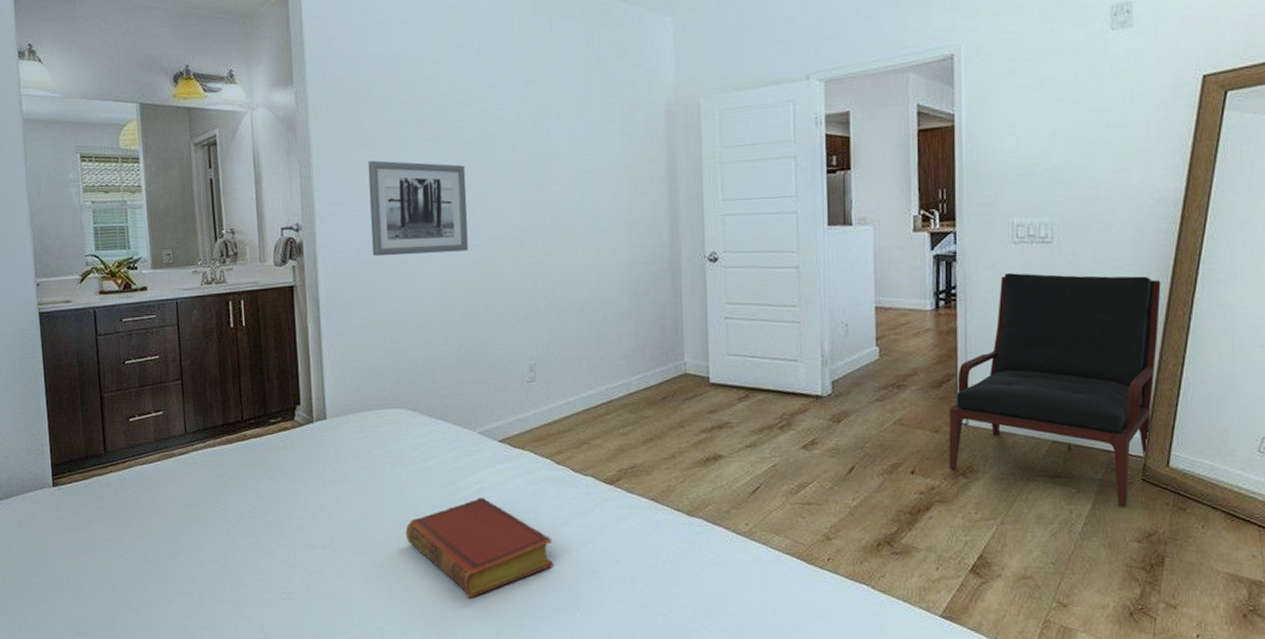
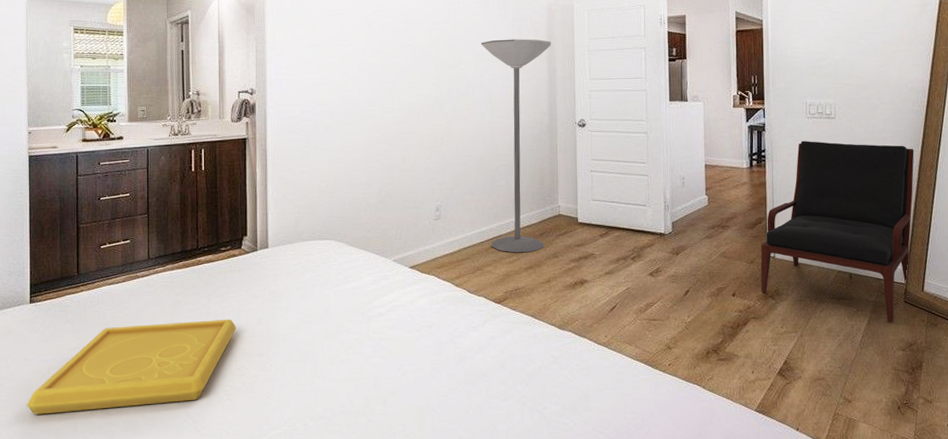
serving tray: none [57,504,294,615] -> present [26,319,237,415]
wall art: present [368,160,468,257] -> none [311,40,390,116]
book: present [405,497,553,597] -> none [330,313,451,397]
floor lamp: none [581,150,673,422] -> present [481,39,552,253]

